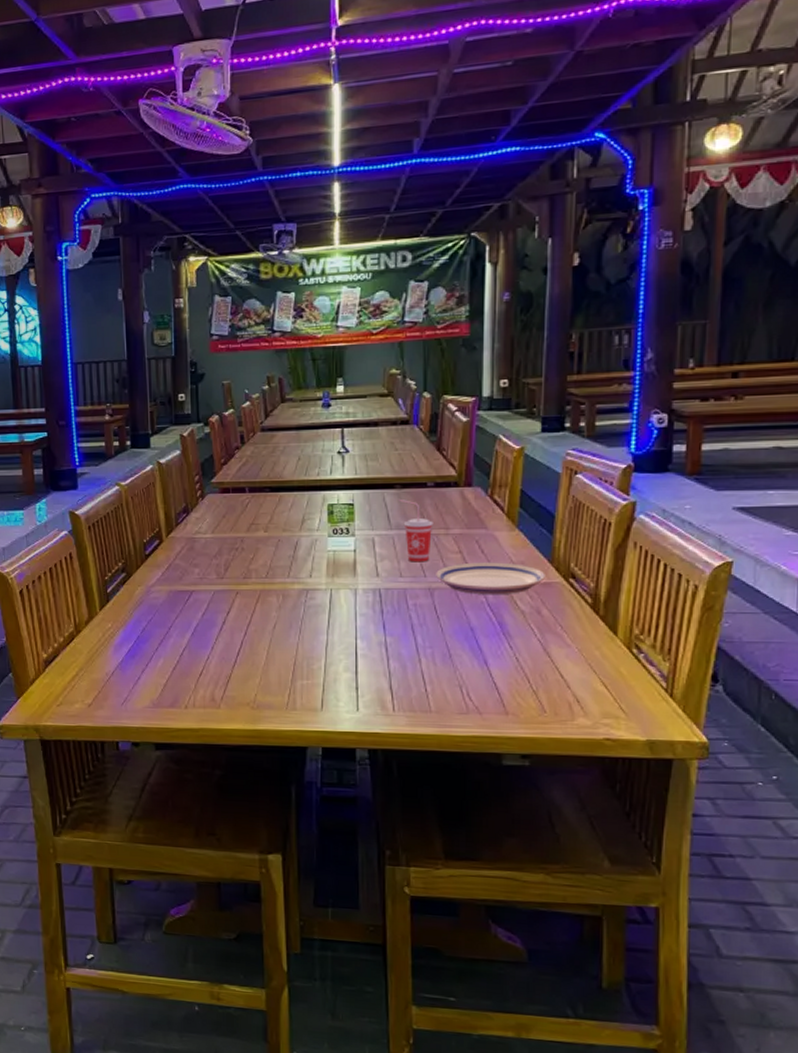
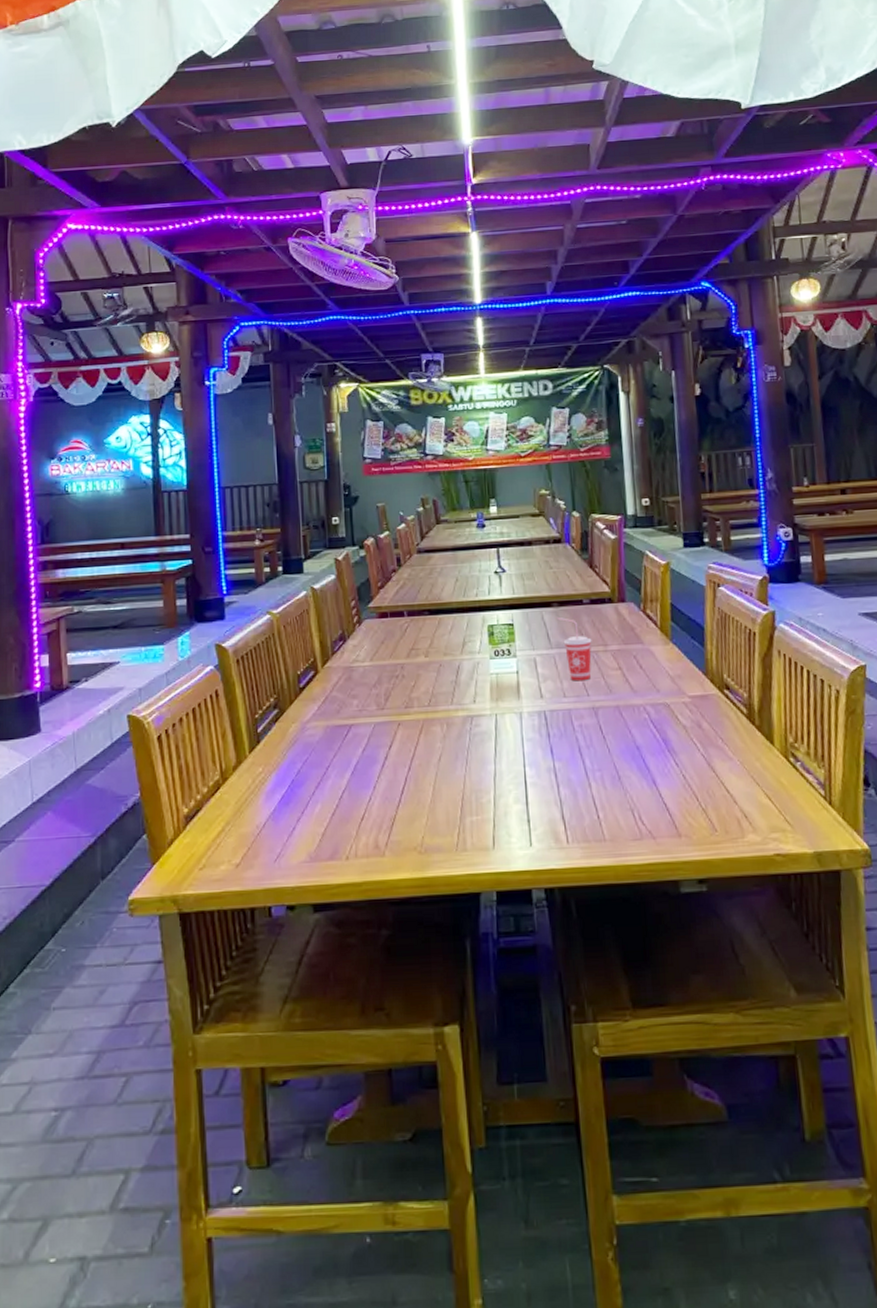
plate: present [436,562,545,594] -> none [598,677,702,711]

